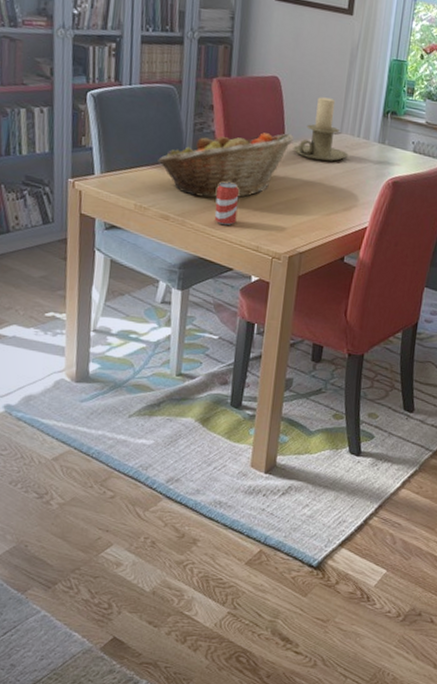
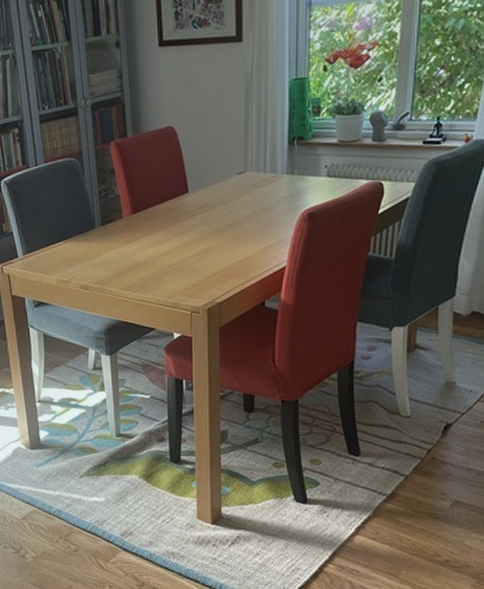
fruit basket: present [158,133,294,198] -> none [71,183,197,262]
beverage can: present [214,181,239,226] -> none [129,243,152,287]
candle holder: present [293,97,349,162] -> none [197,137,256,206]

